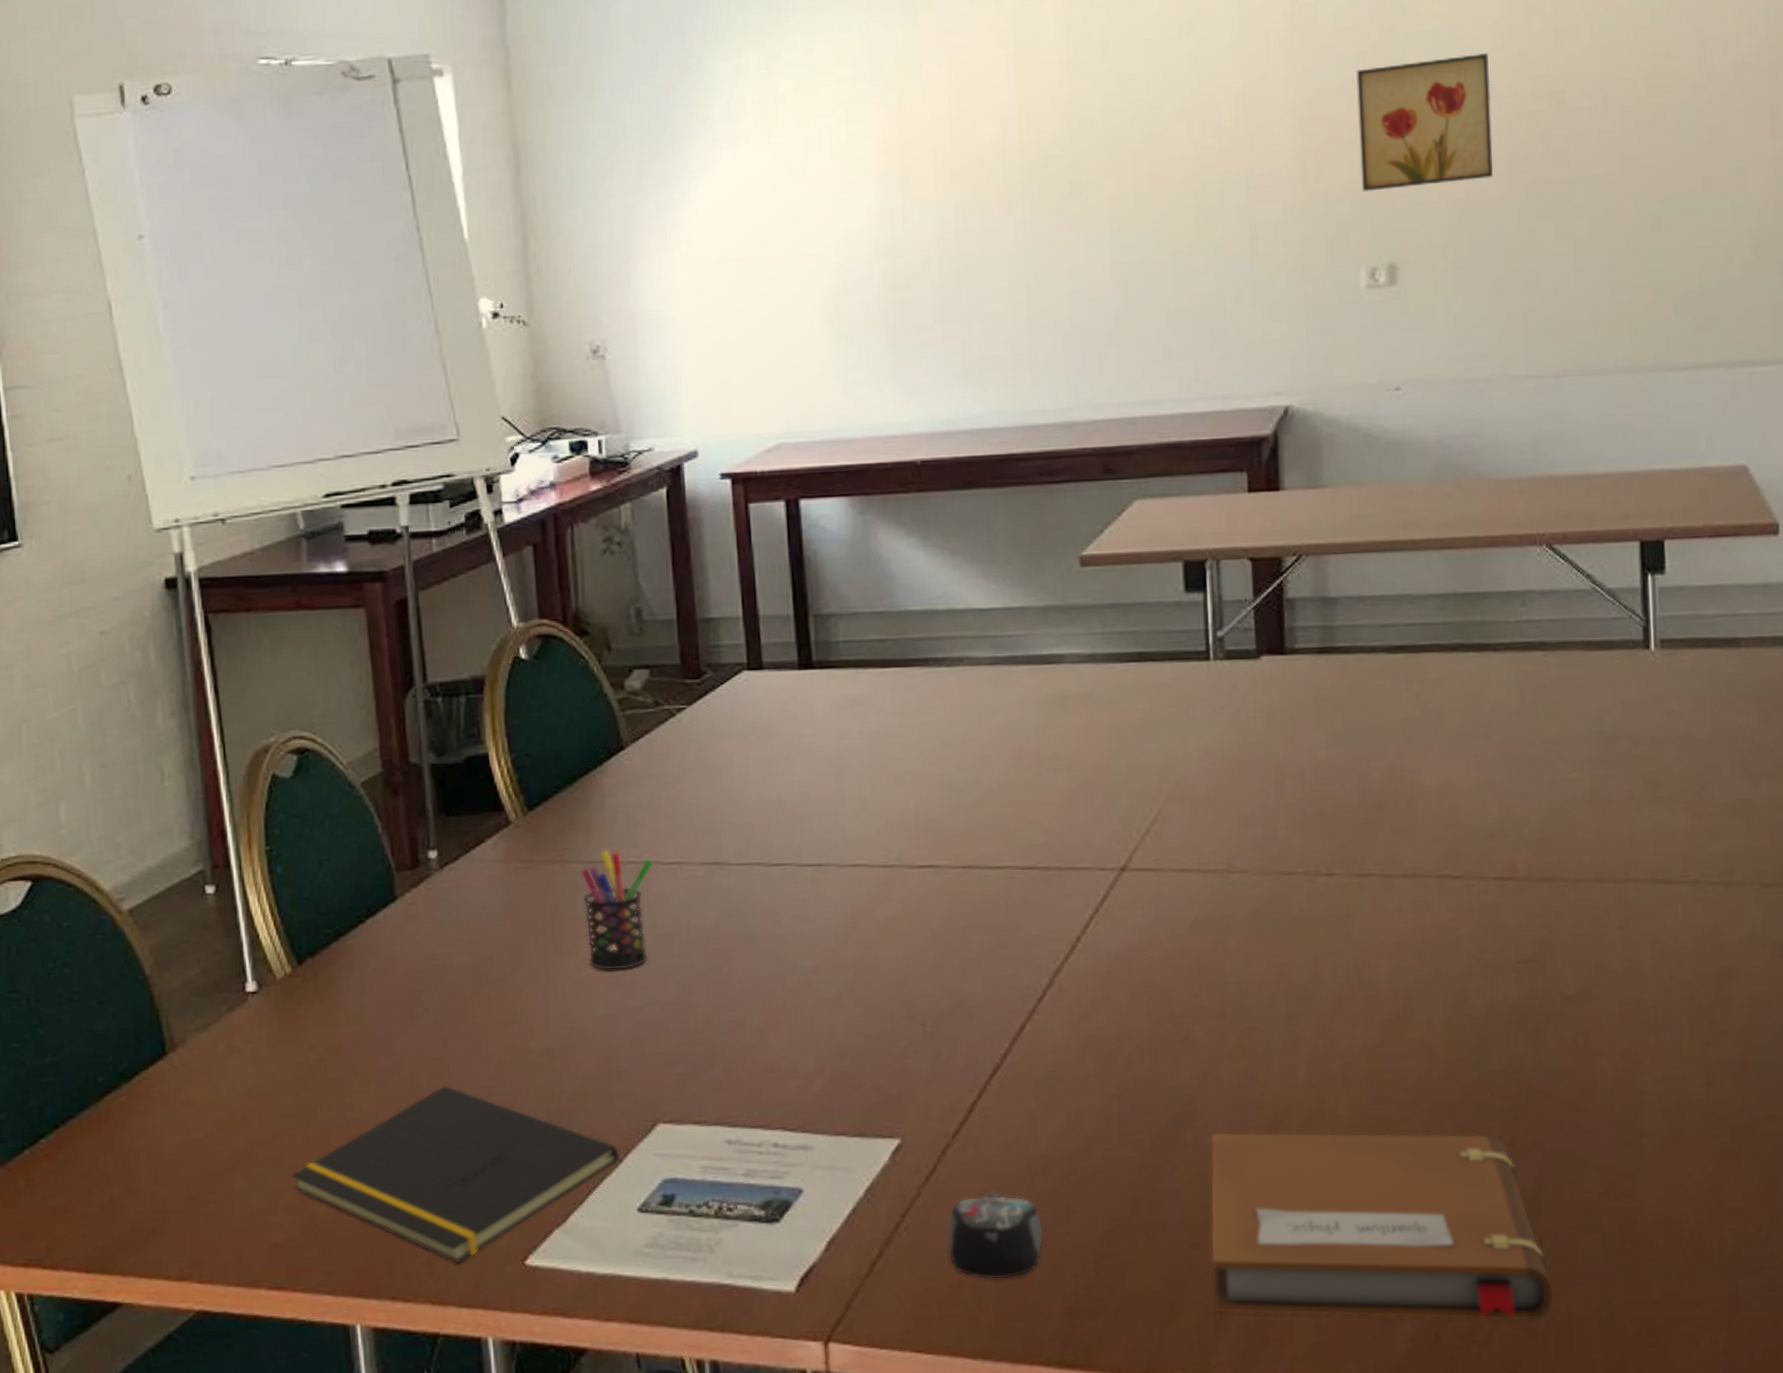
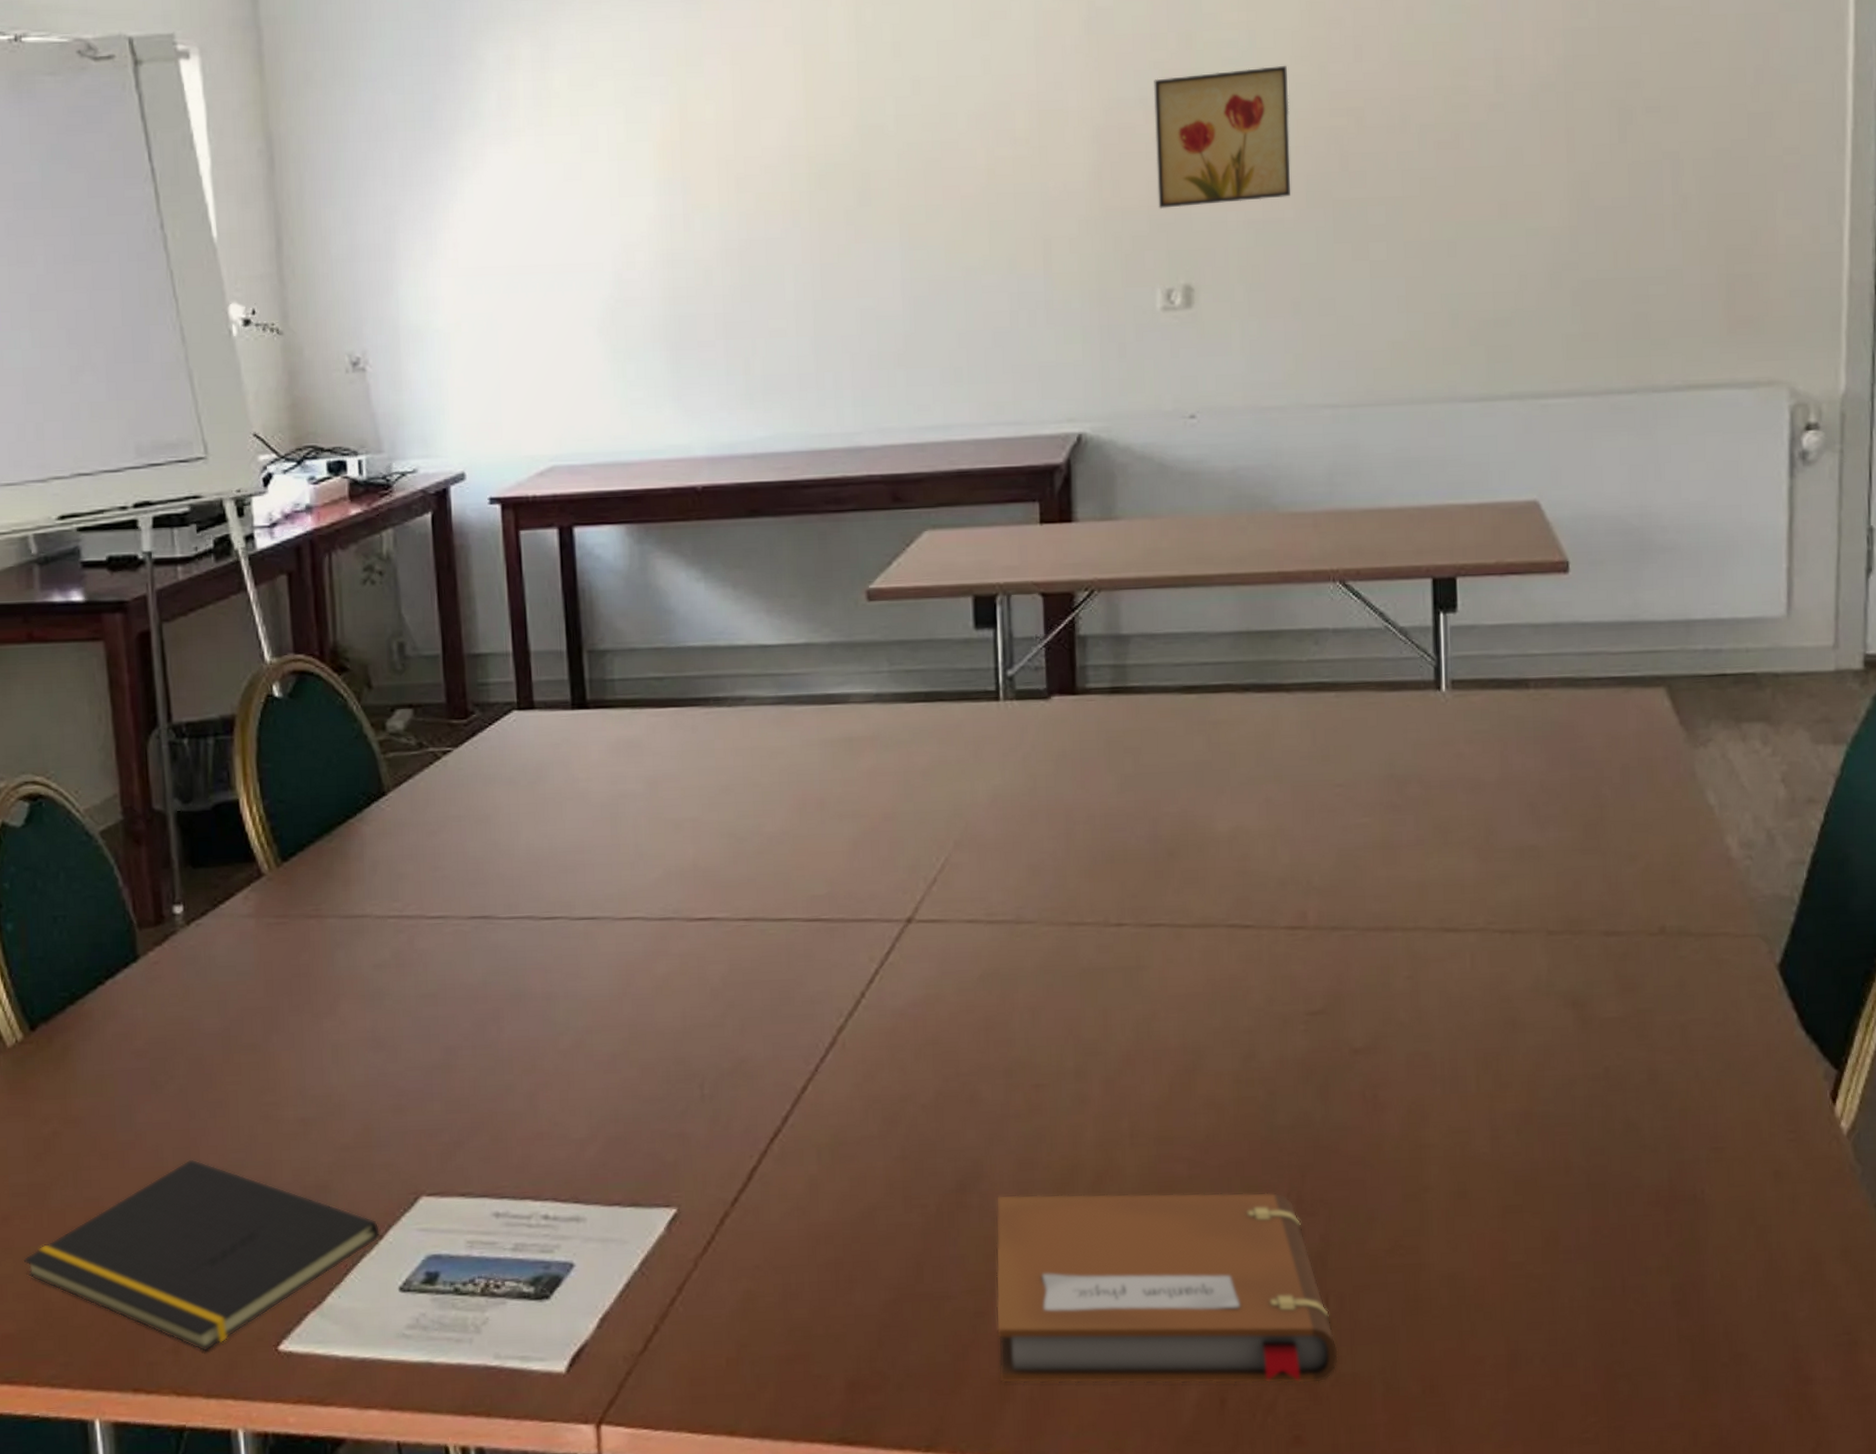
pen holder: present [581,849,654,971] -> none [339,903,417,1034]
computer mouse: present [947,1190,1044,1280] -> none [725,1260,825,1354]

